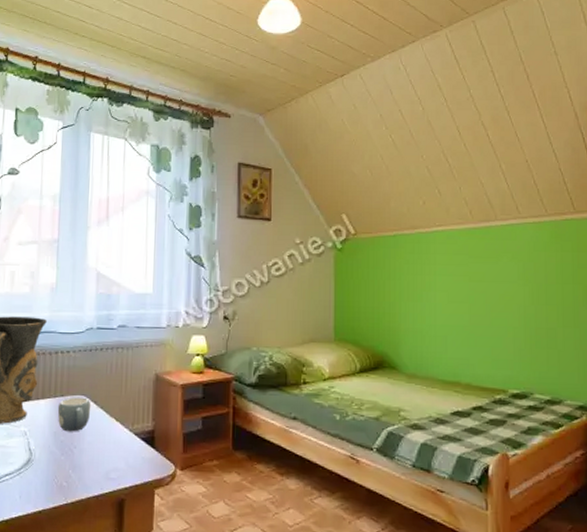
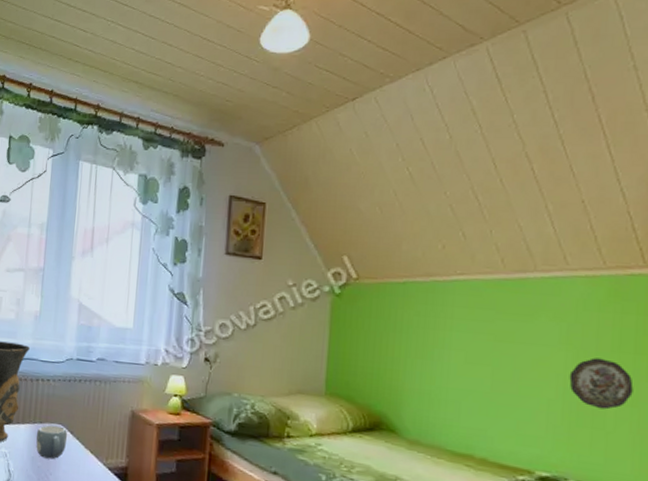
decorative plate: none [528,289,575,332] -> present [569,357,634,410]

